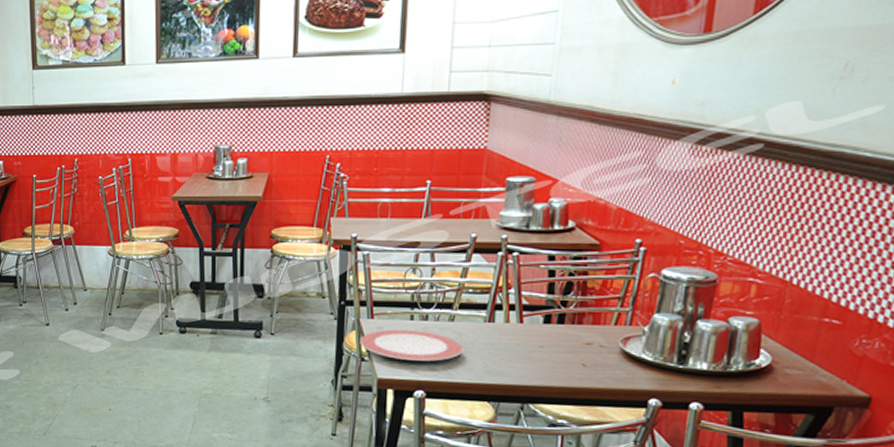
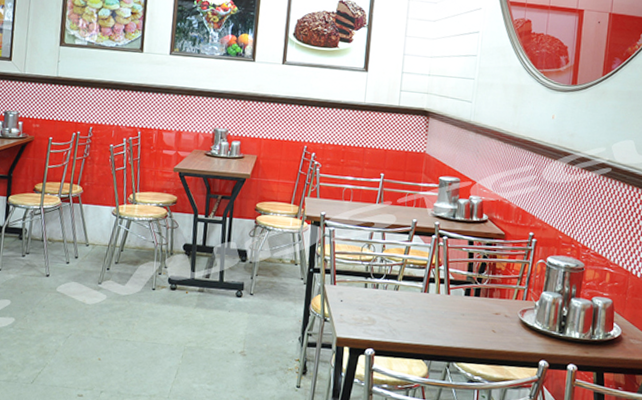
plate: present [360,329,464,362] -> none [323,295,405,324]

